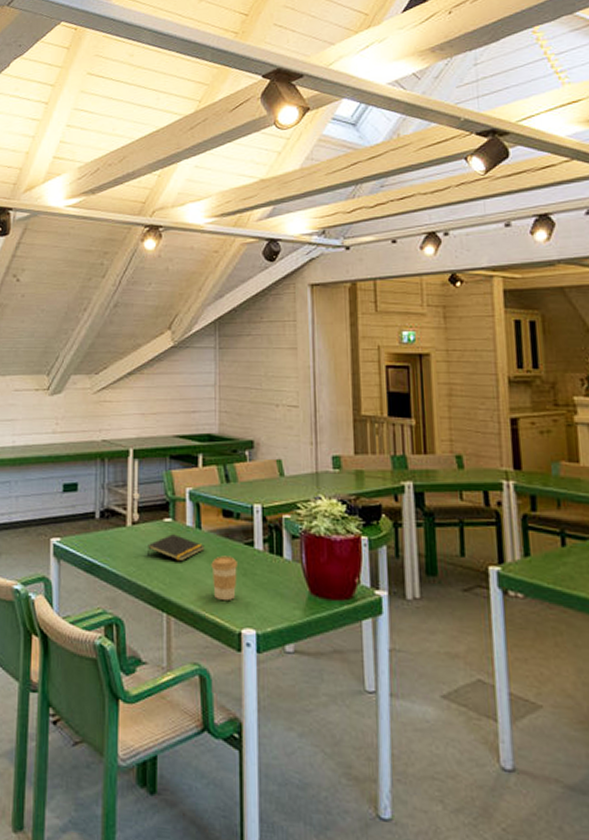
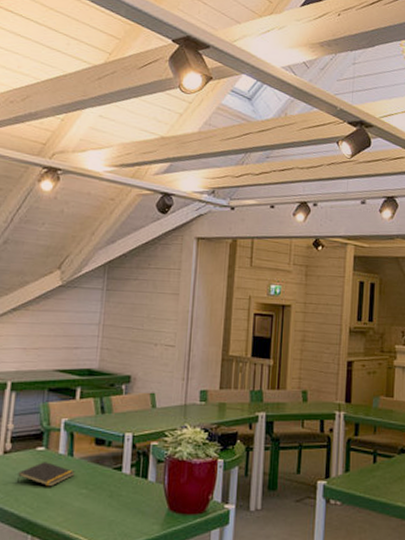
coffee cup: present [211,555,237,600] -> none [79,480,105,520]

